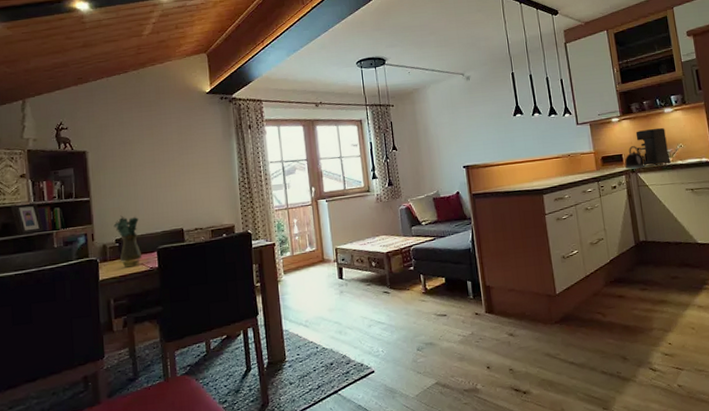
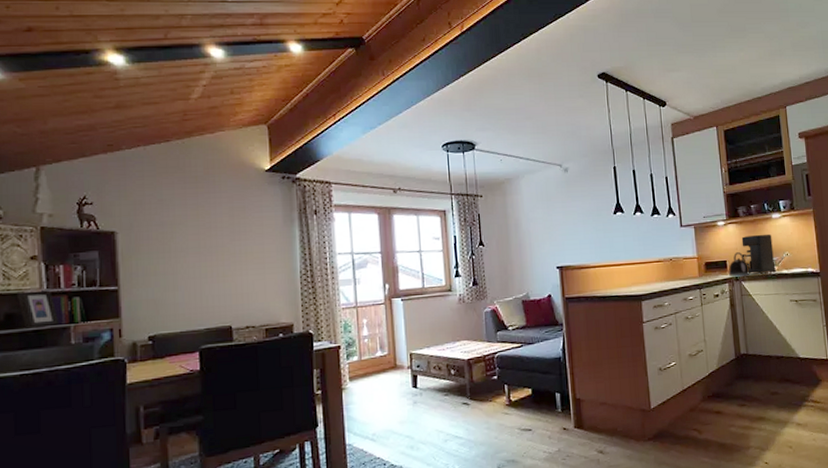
vase: present [113,215,141,268] -> none [146,308,180,370]

